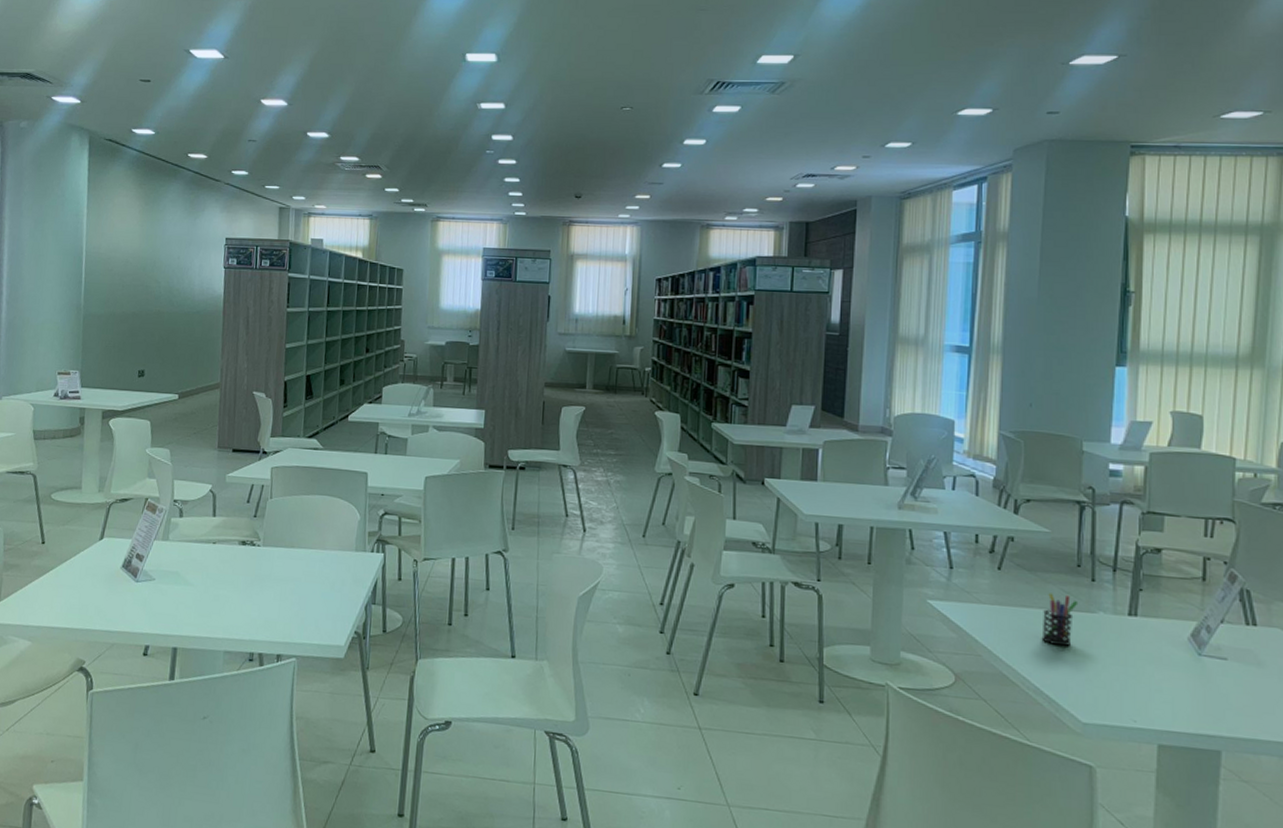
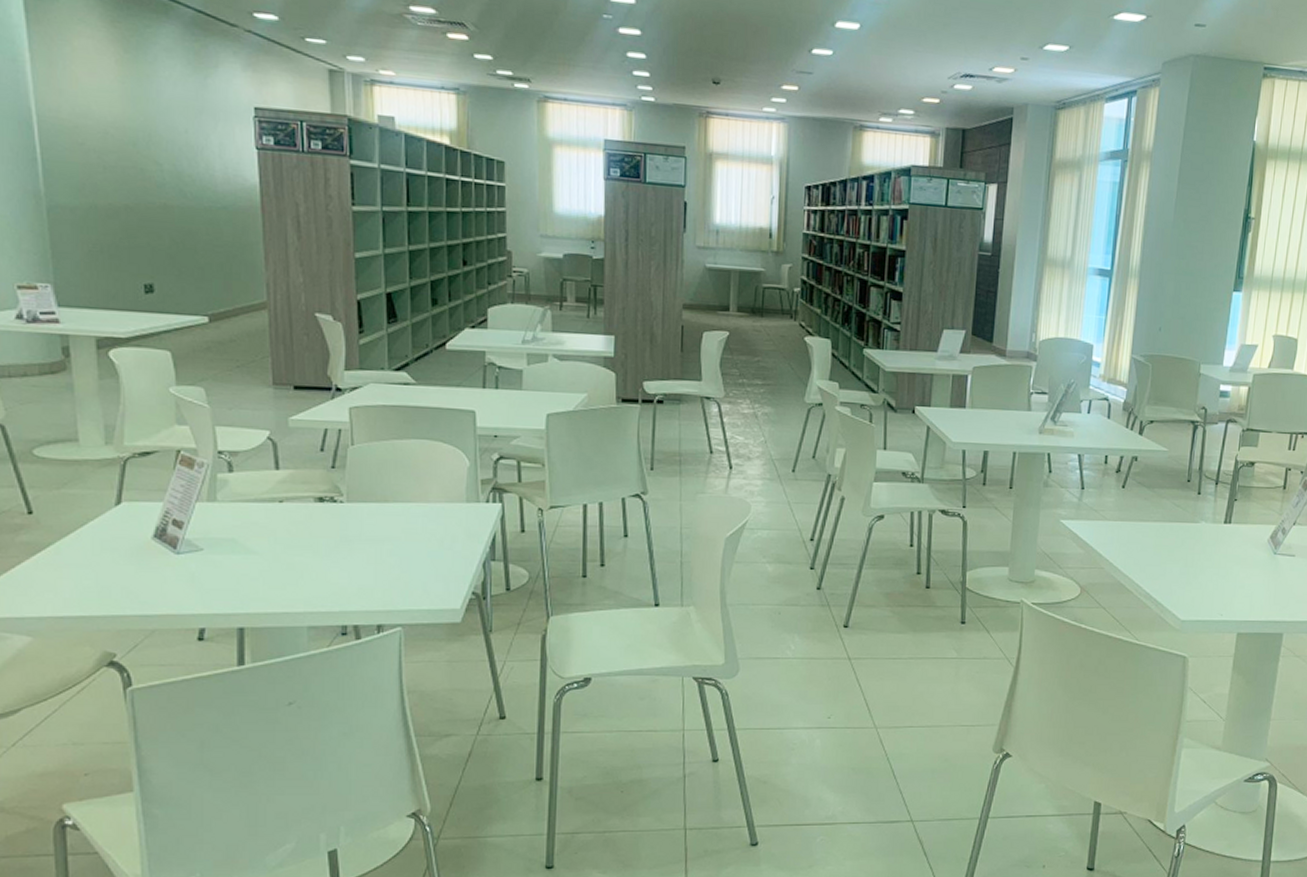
pen holder: present [1041,593,1079,646] -> none [1154,507,1186,554]

